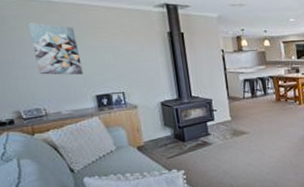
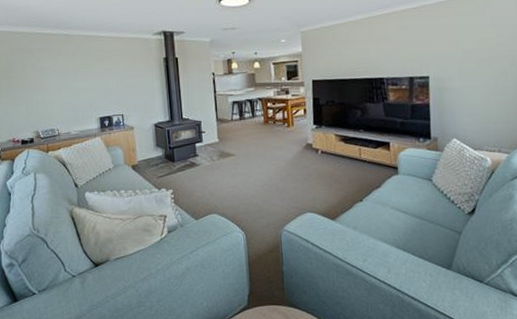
wall art: present [28,23,83,75] -> none [49,54,90,99]

